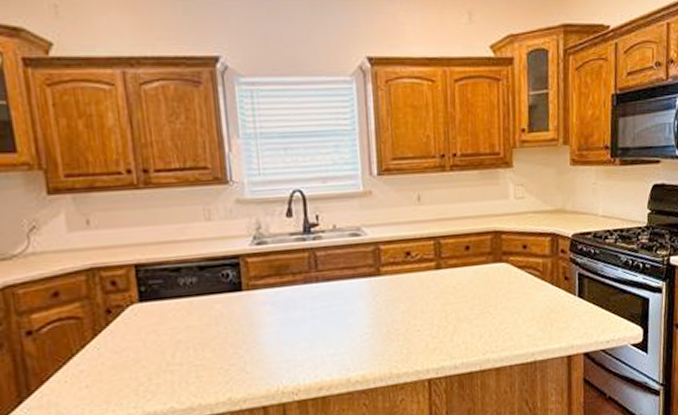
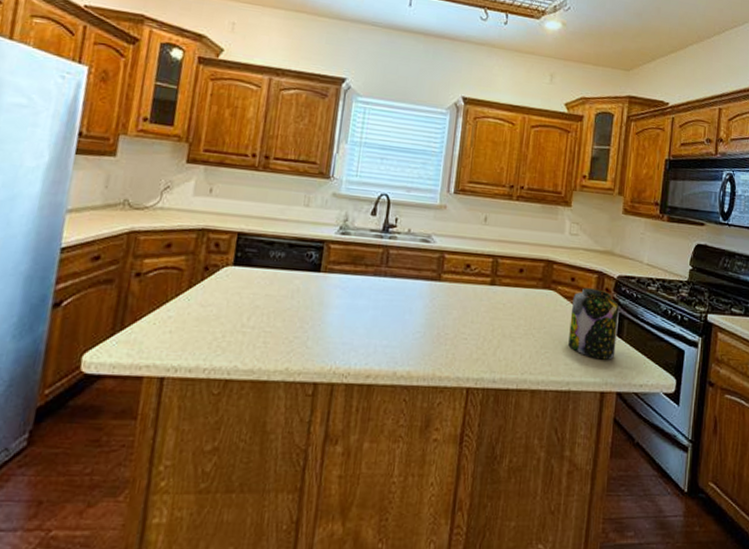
jar: none [527,252,578,324] -> present [568,288,619,360]

